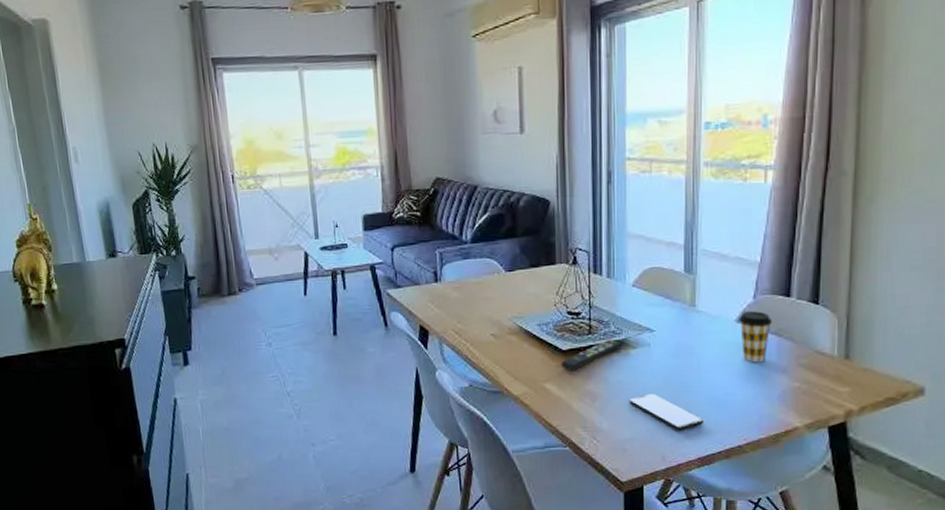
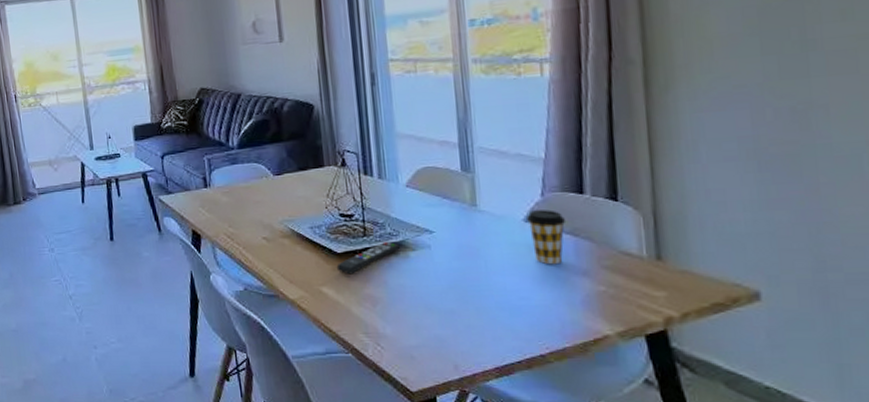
smartphone: present [630,393,705,430] -> none [413,298,499,337]

